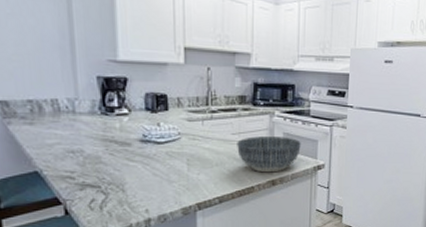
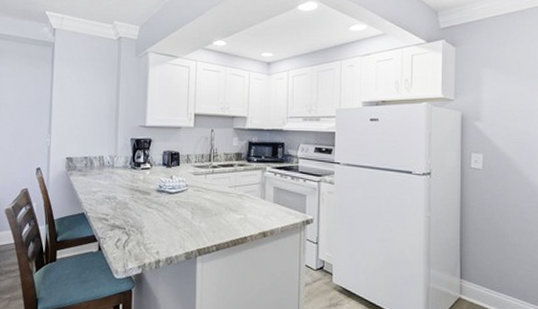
bowl: present [237,136,301,173] -> none [233,190,290,225]

